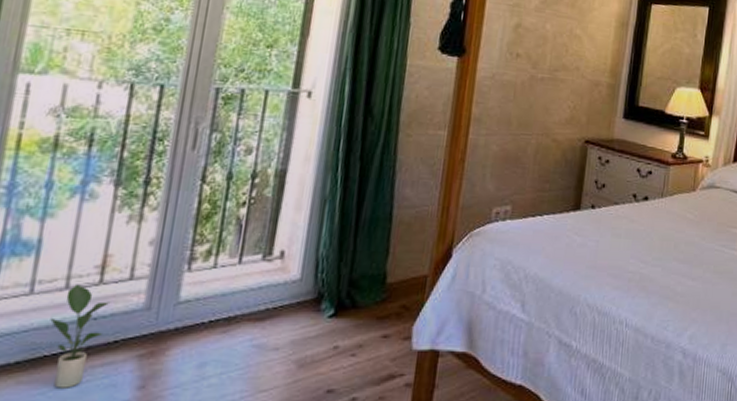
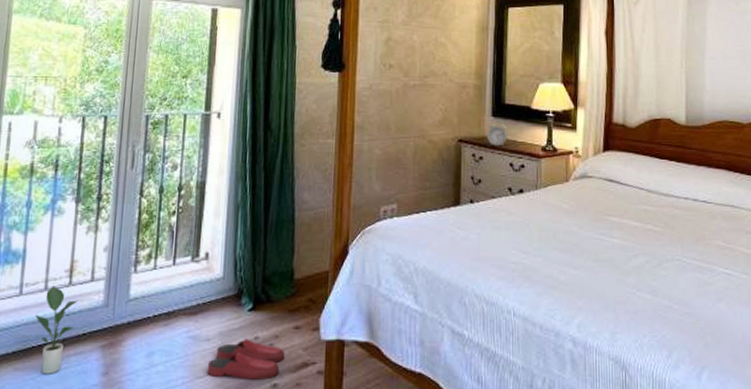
slippers: none [272,348,369,393] -> present [207,339,285,380]
alarm clock: none [616,122,638,151] -> present [487,119,507,146]

